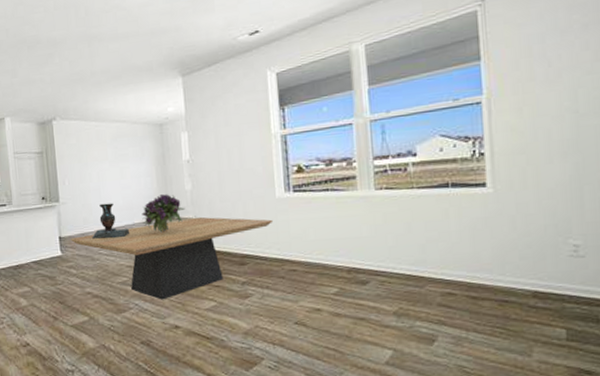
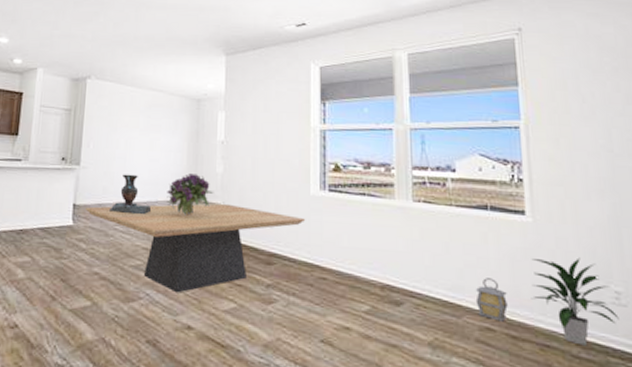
lantern: none [437,249,468,286] -> present [475,278,508,322]
indoor plant: none [490,219,576,297] -> present [531,257,619,346]

